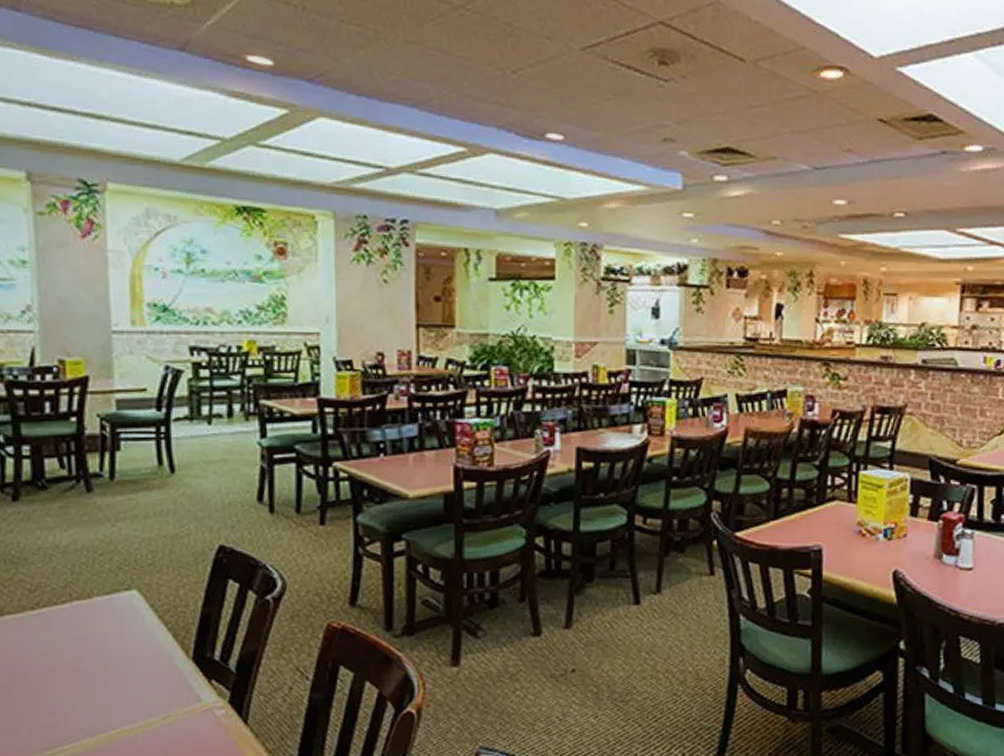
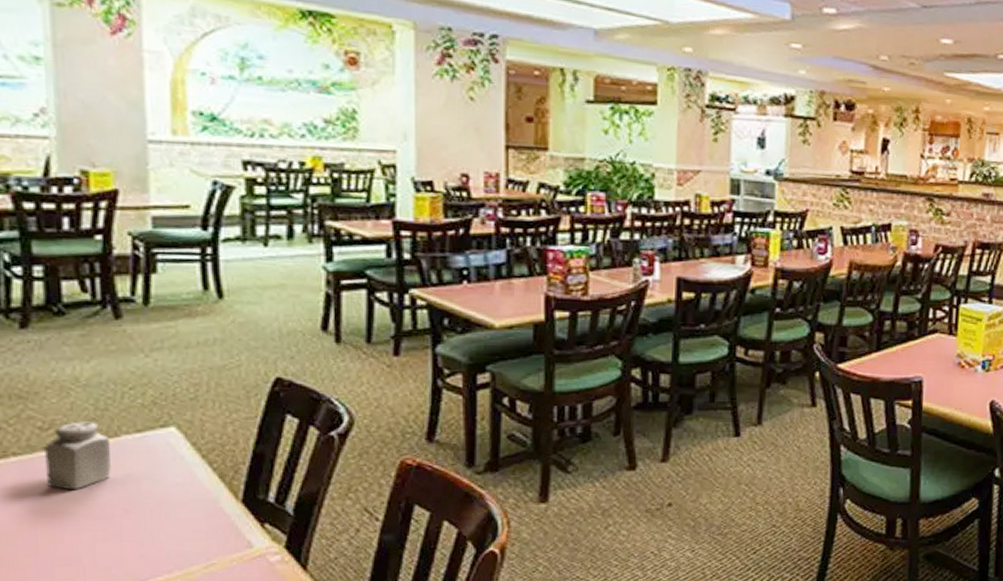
salt shaker: none [32,584,85,646] -> present [45,422,111,490]

